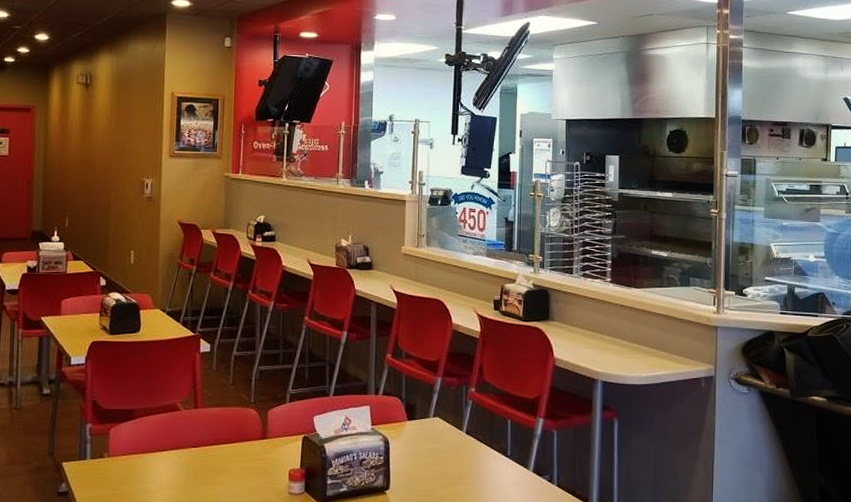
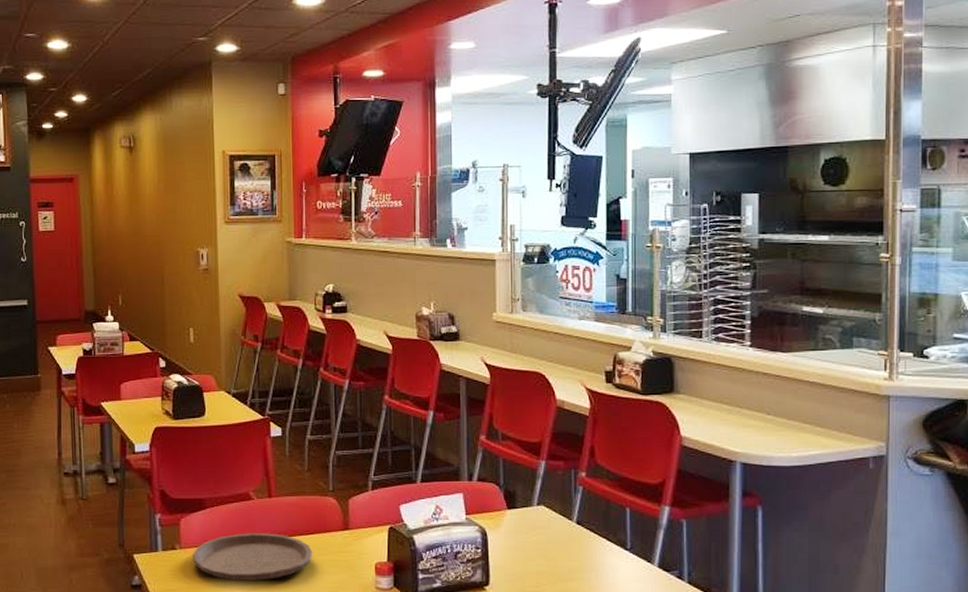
plate: none [119,442,233,487] -> present [192,533,313,581]

